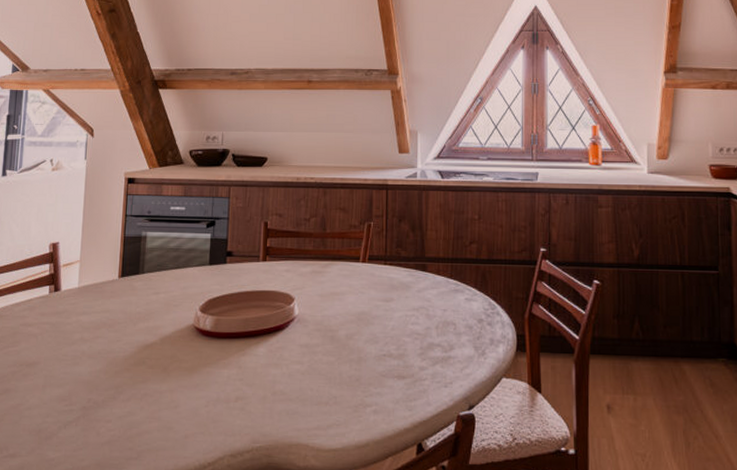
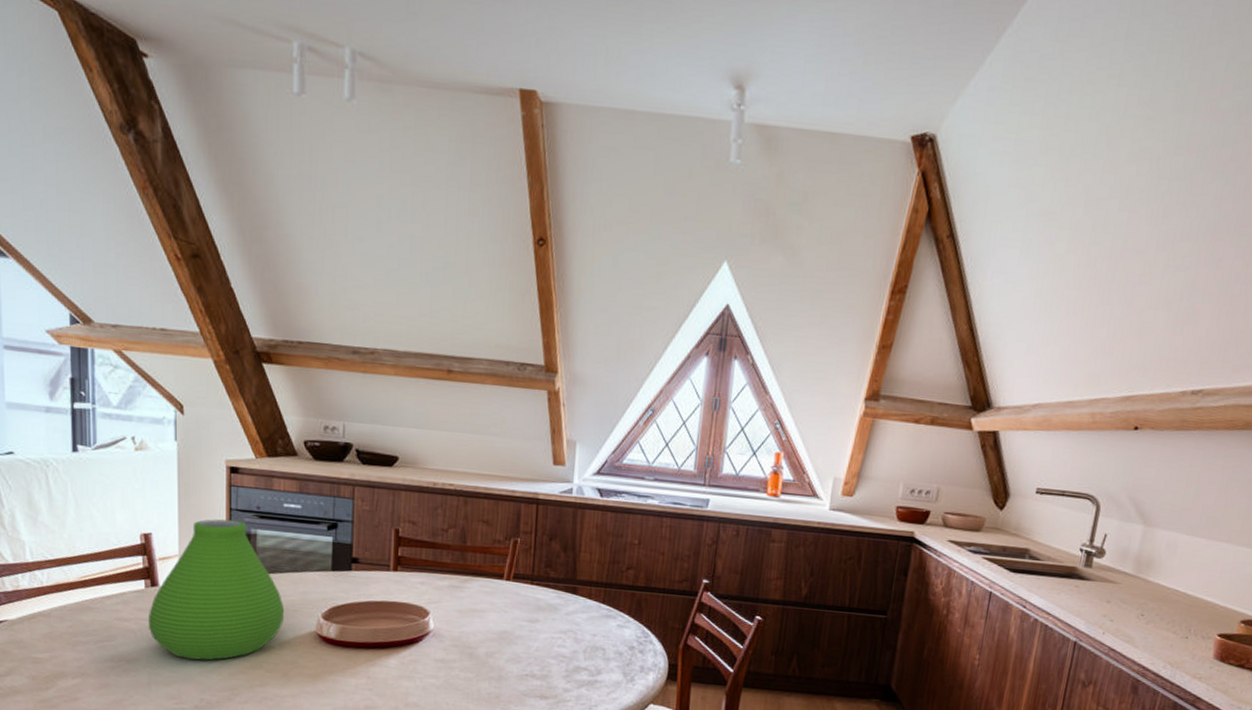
vase: none [49,224,167,360] -> present [149,519,285,661]

